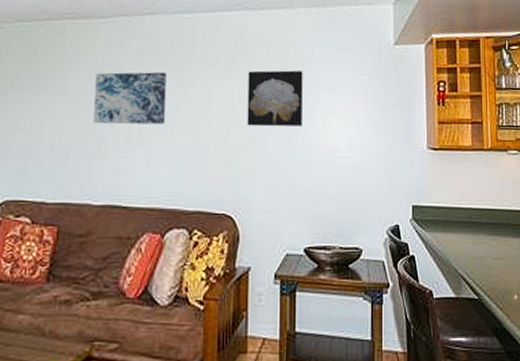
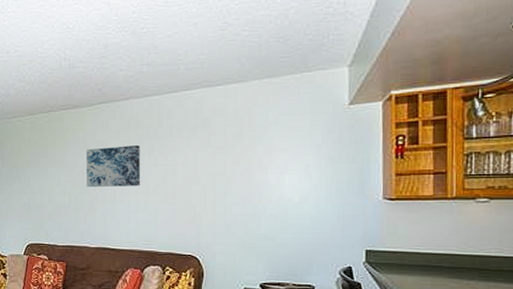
wall art: present [247,70,303,127] -> none [208,136,258,185]

